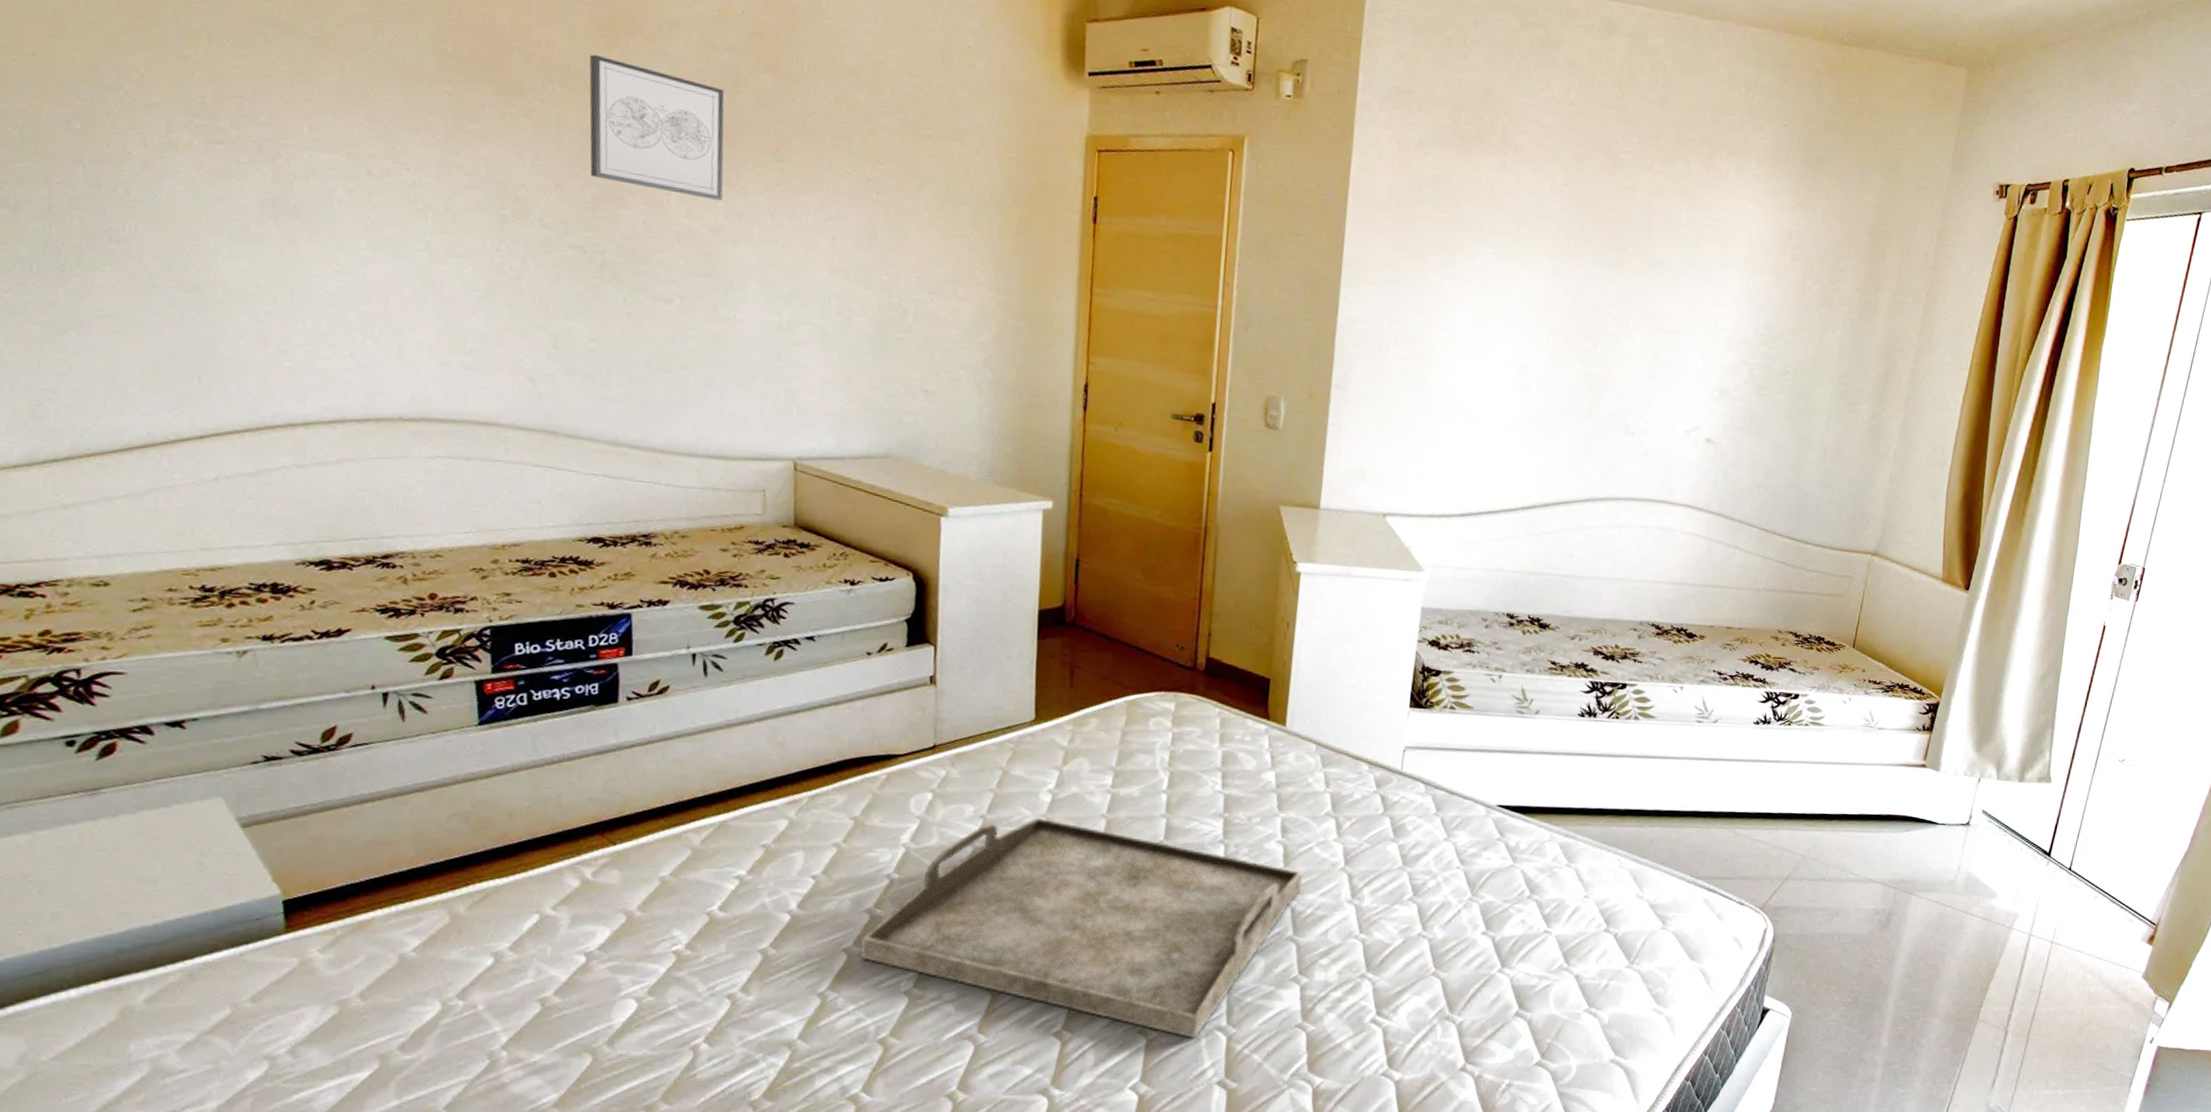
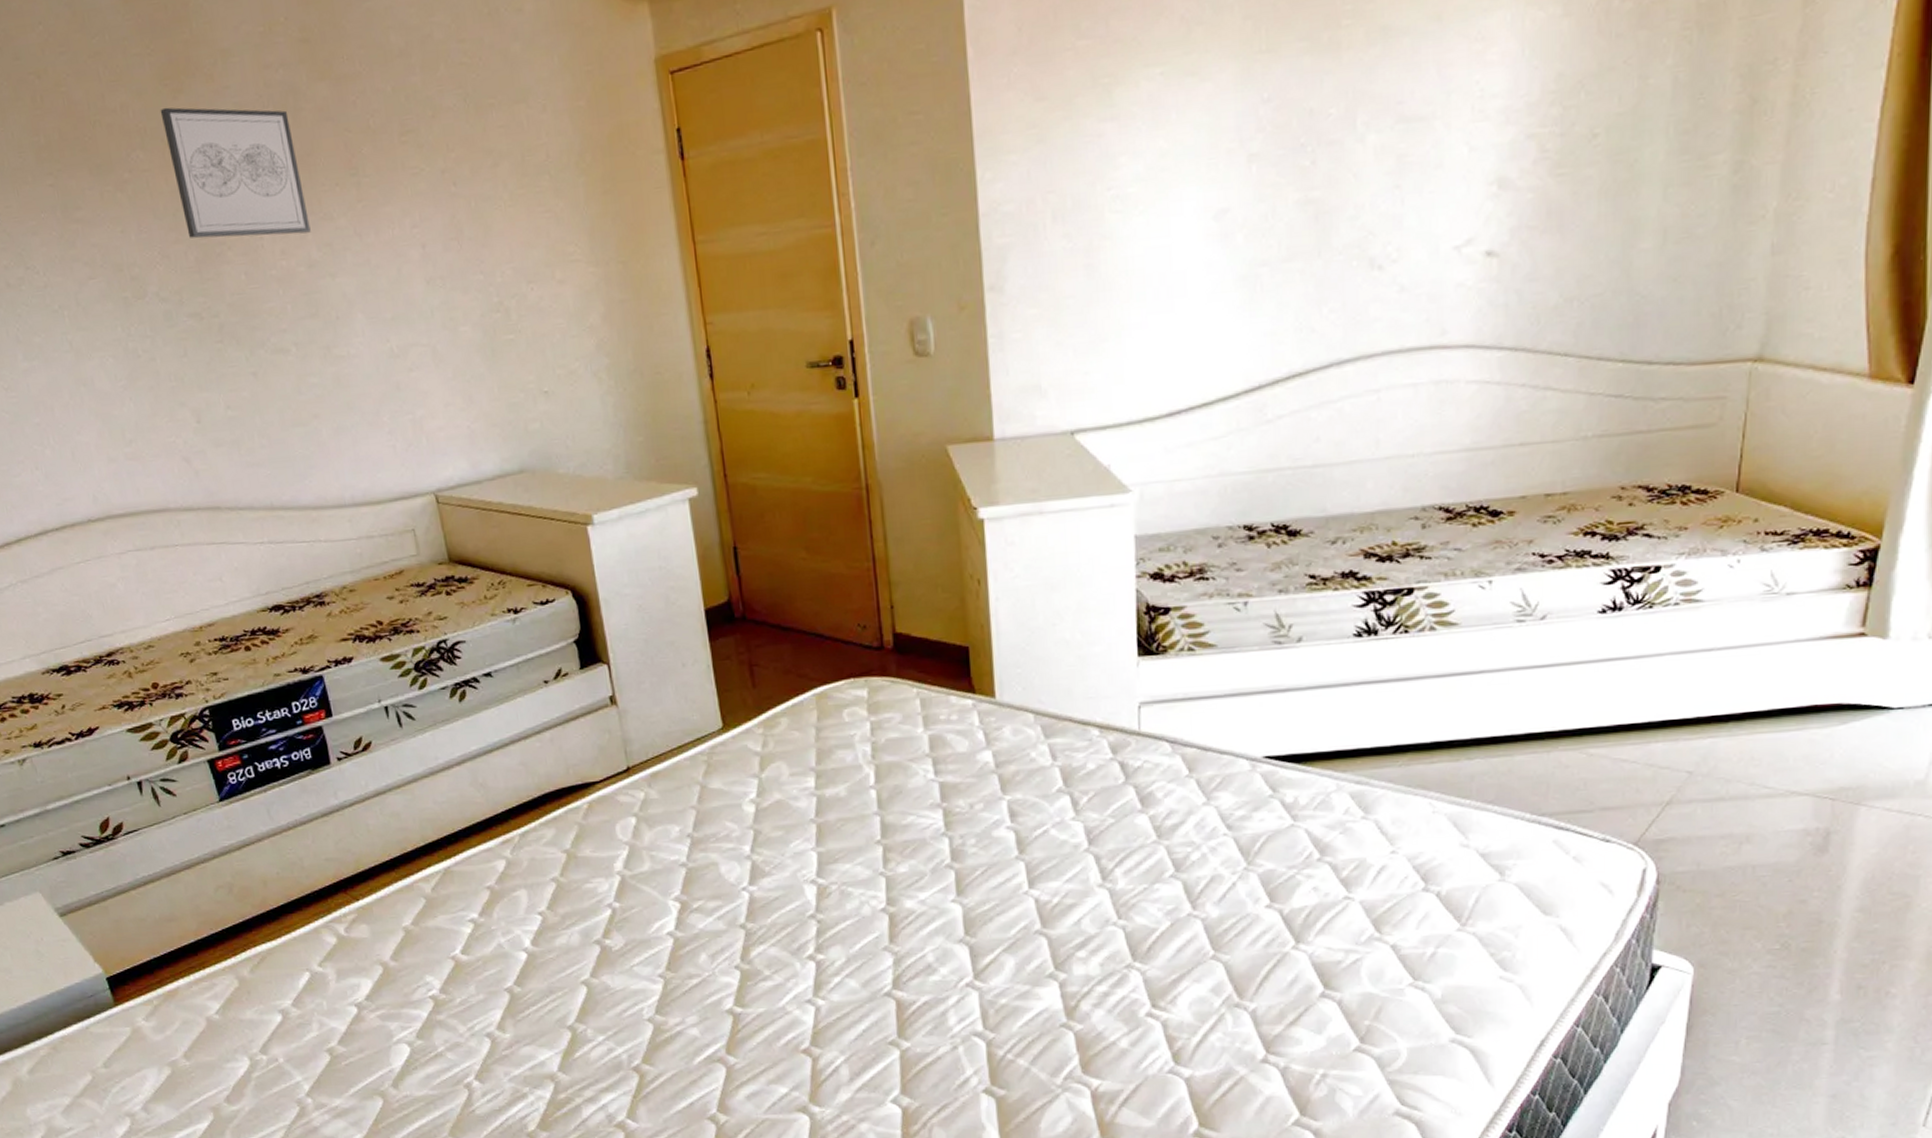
serving tray: present [860,817,1302,1038] -> none [597,829,1042,1046]

